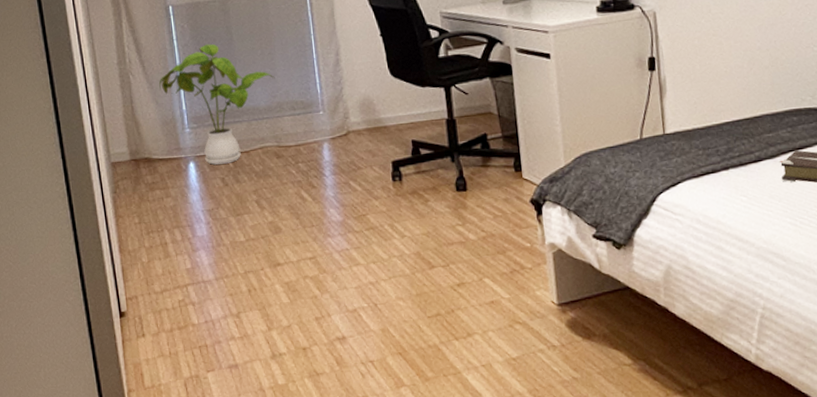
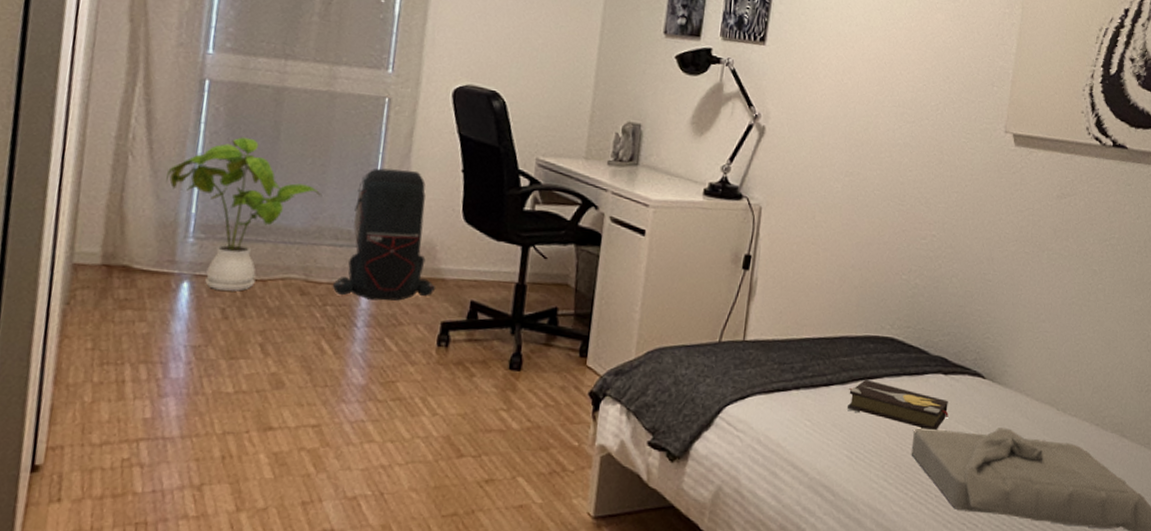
backpack: none [299,43,381,154] -> present [332,168,436,301]

